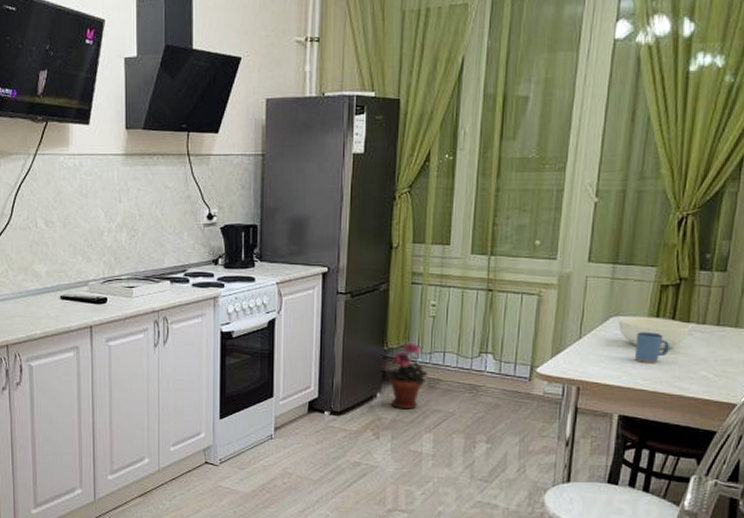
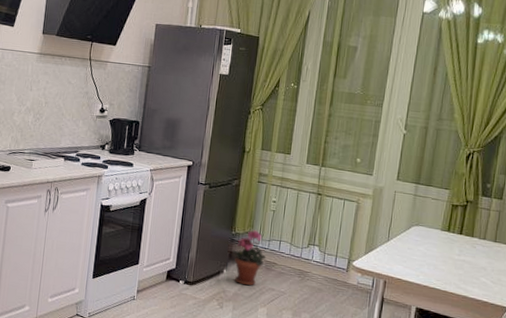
bowl: present [618,316,692,350] -> none [418,226,475,257]
mug: present [634,332,671,363] -> none [429,241,458,267]

